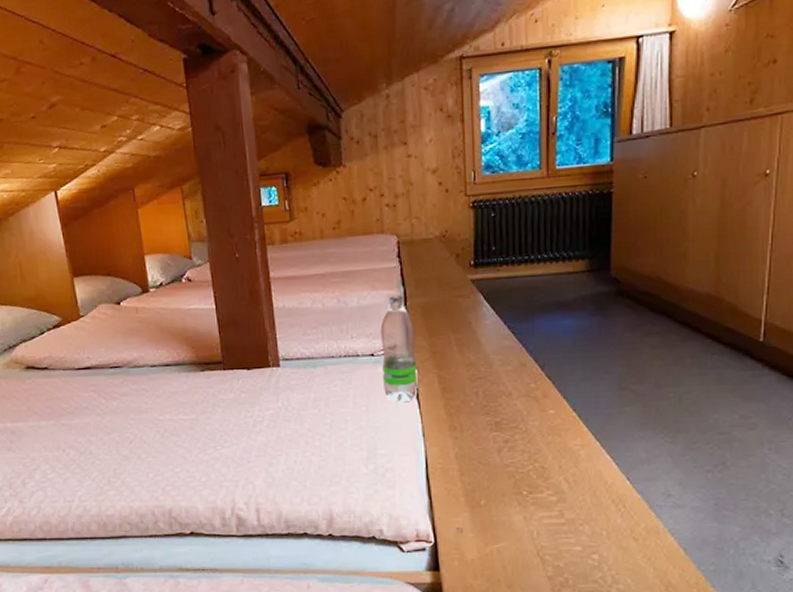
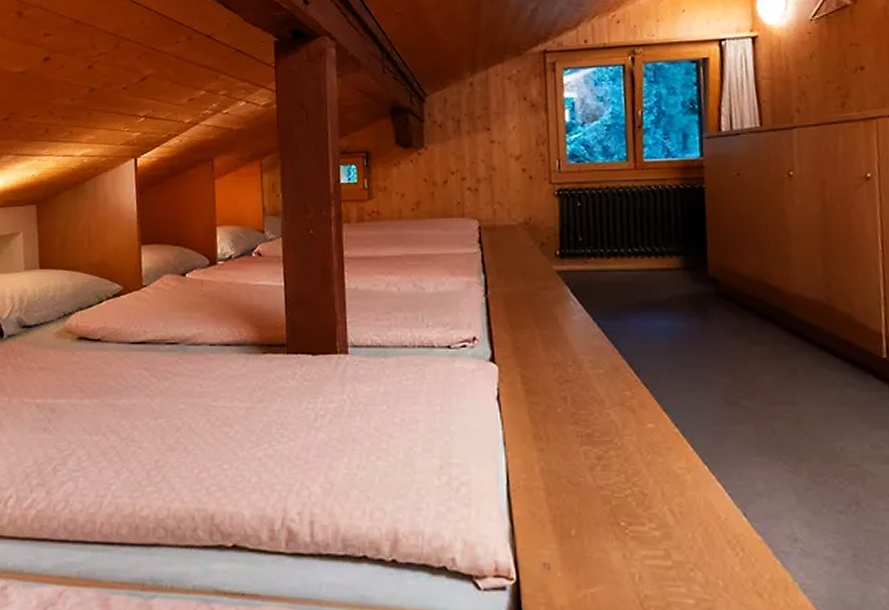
bottle: present [380,295,418,403] -> none [459,284,499,404]

